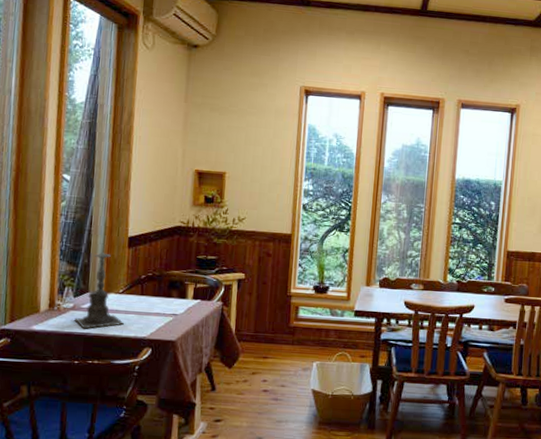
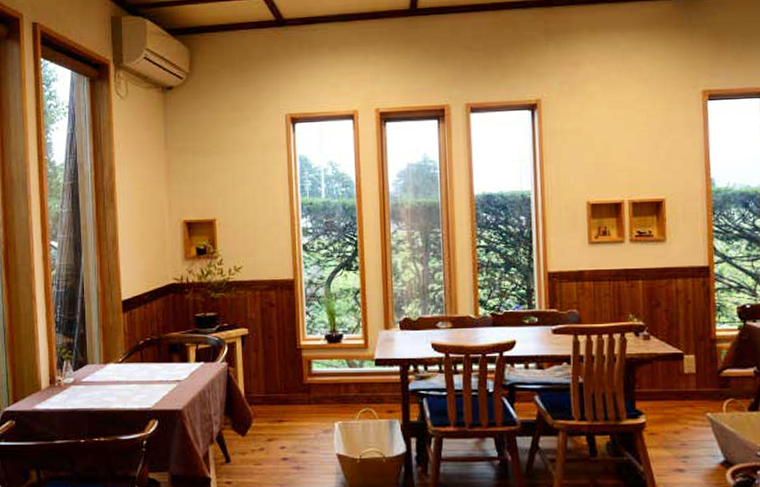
candle holder: present [75,243,125,329] -> none [76,310,128,404]

